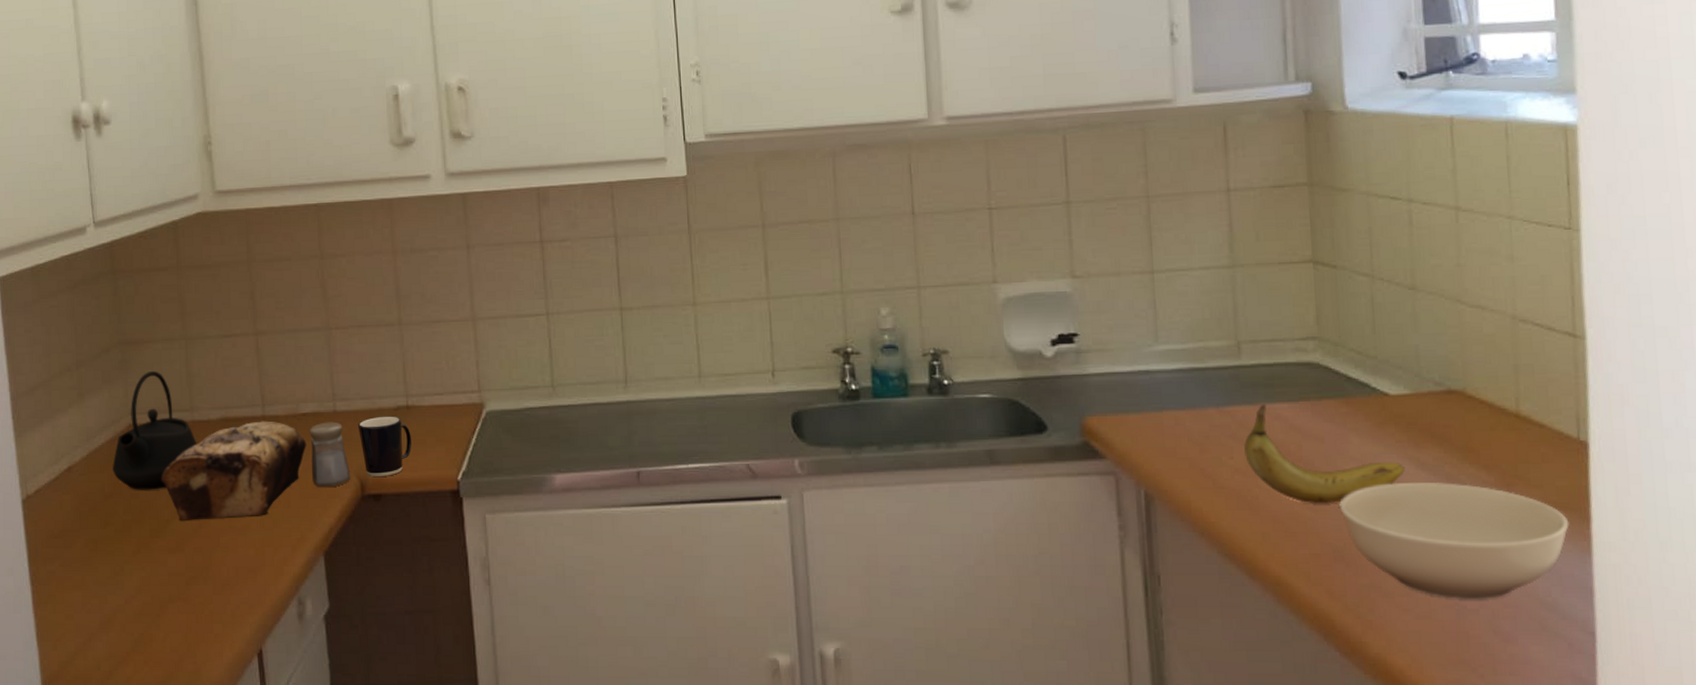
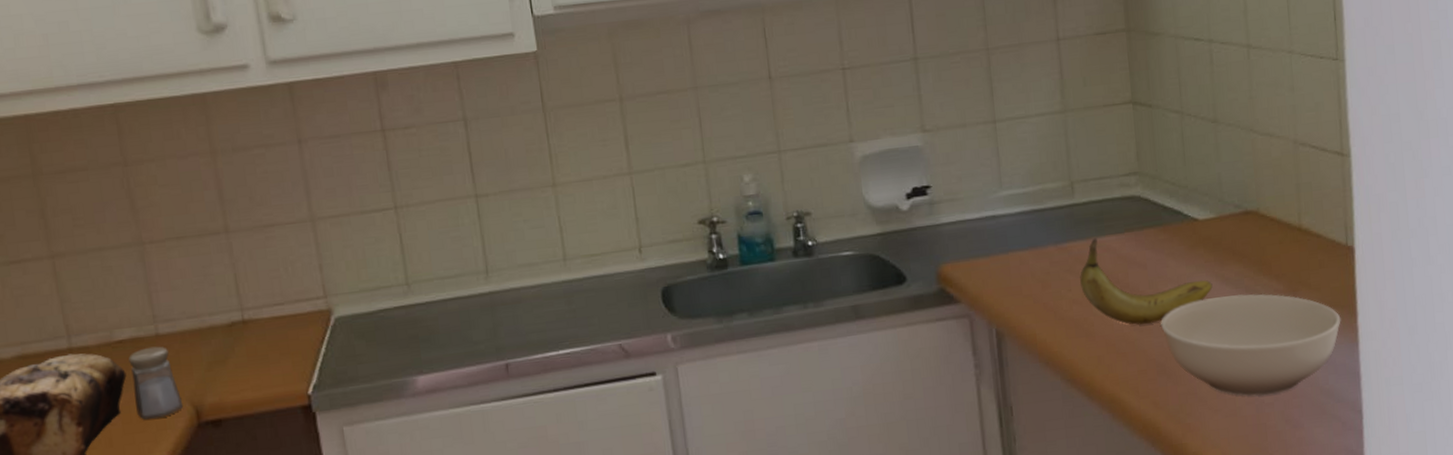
mug: present [357,416,412,478] -> none [186,332,252,402]

